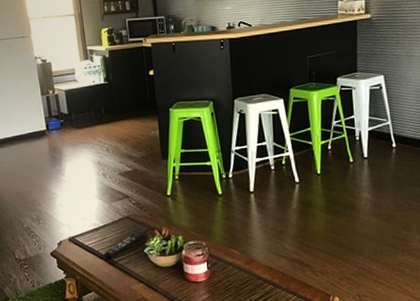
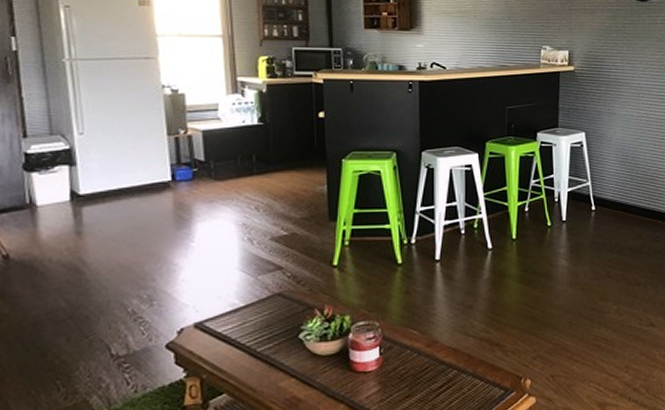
remote control: present [104,230,147,258] -> none [244,310,304,348]

